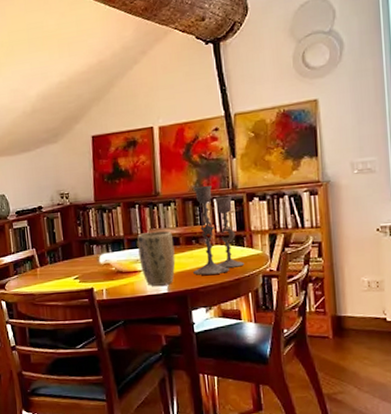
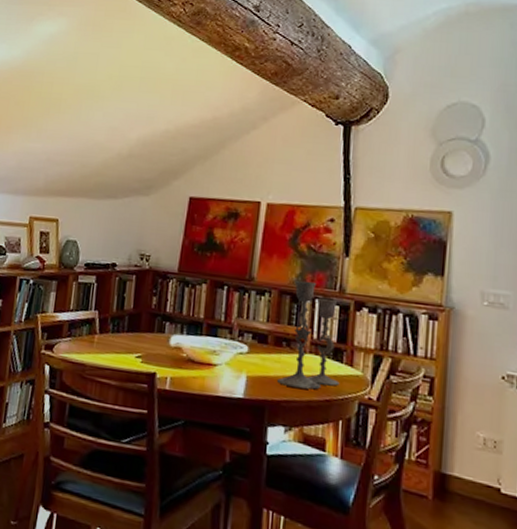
plant pot: present [137,230,176,286] -> none [216,320,261,389]

